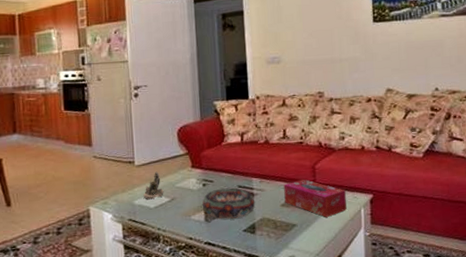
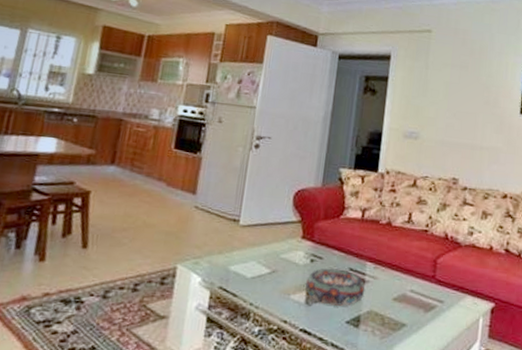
succulent planter: present [143,171,164,199] -> none [241,236,266,267]
tissue box: present [284,179,347,217] -> none [397,272,466,322]

